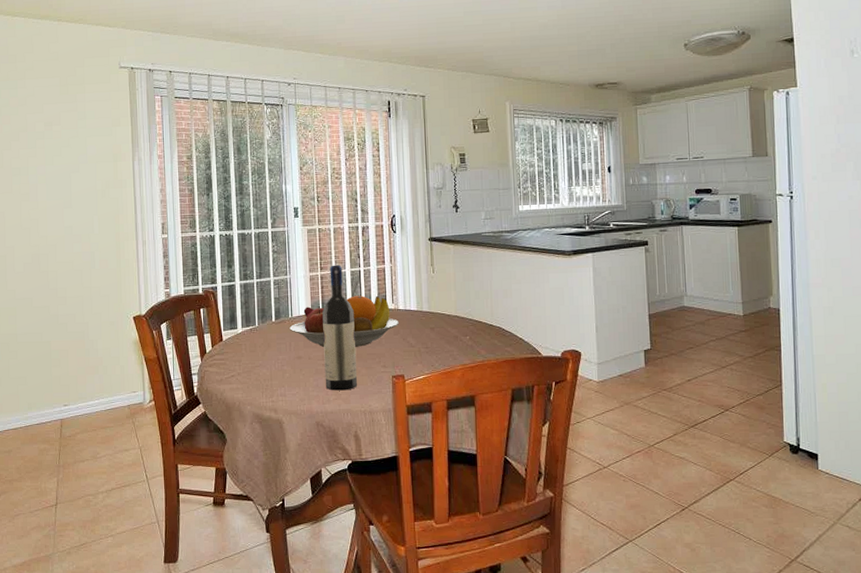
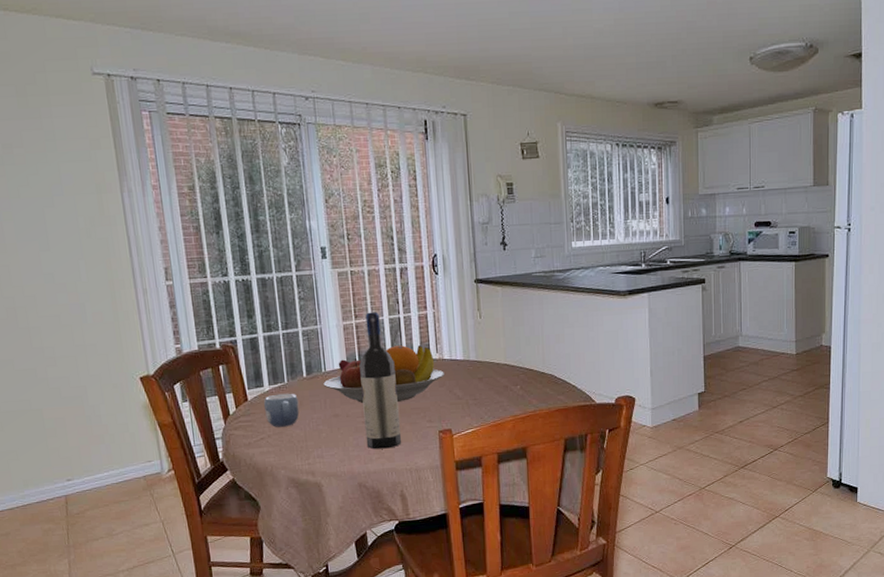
mug: none [236,335,267,366] -> present [263,393,300,427]

